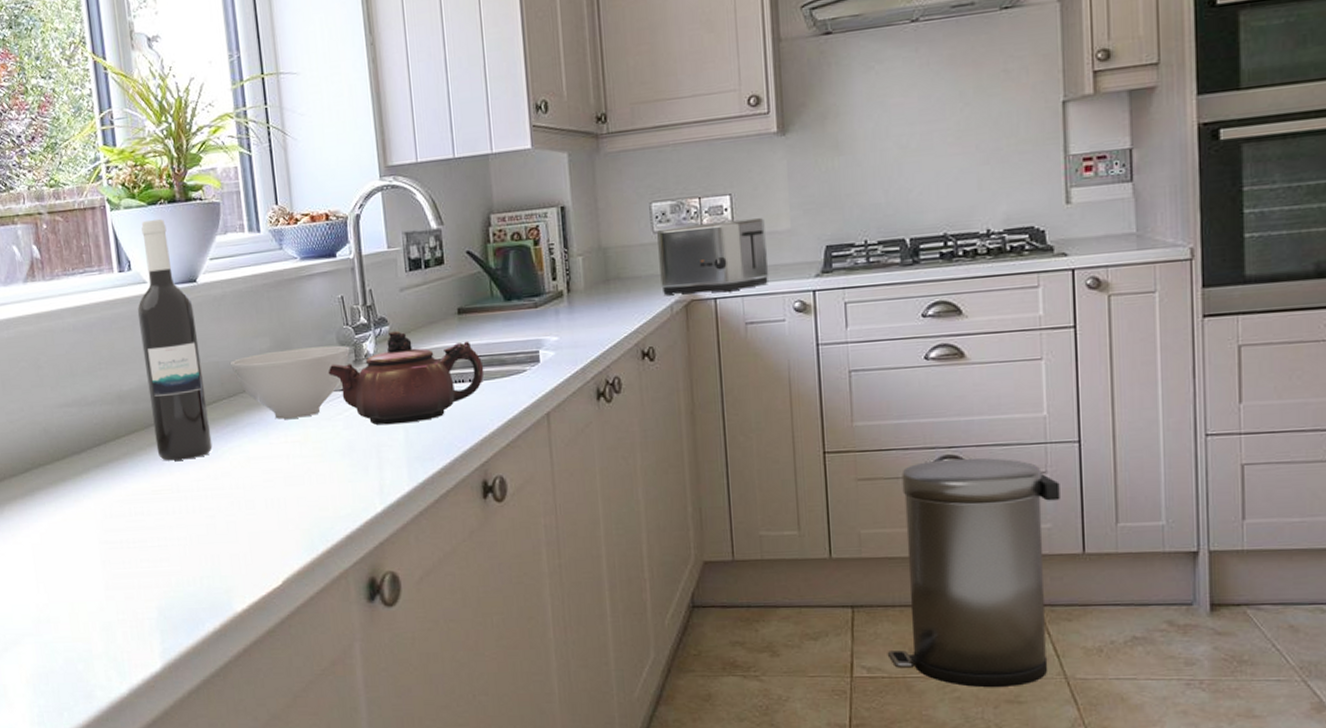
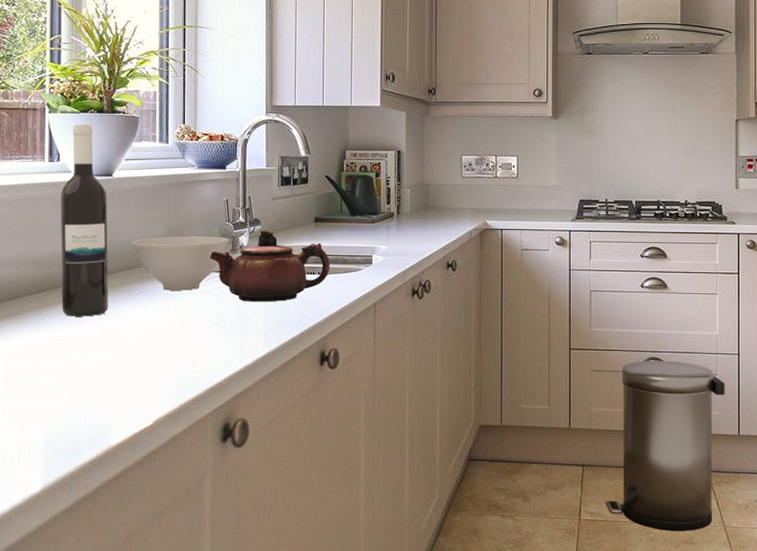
toaster: present [656,217,769,295] -> none [464,174,540,226]

